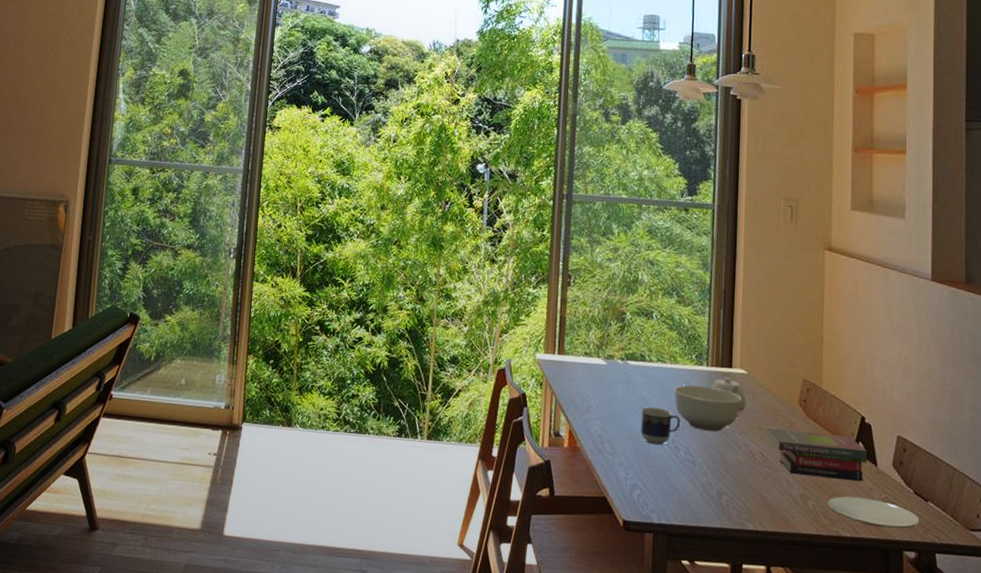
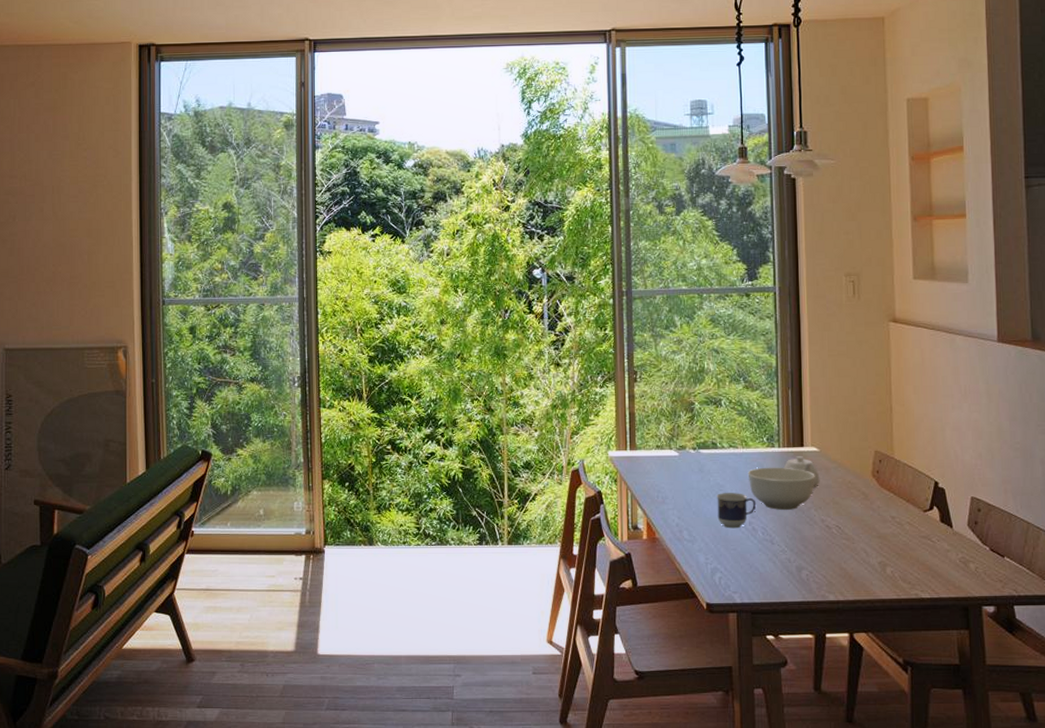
books: present [765,427,868,482] -> none [841,501,943,545]
plate: present [827,496,920,529] -> none [905,559,997,586]

